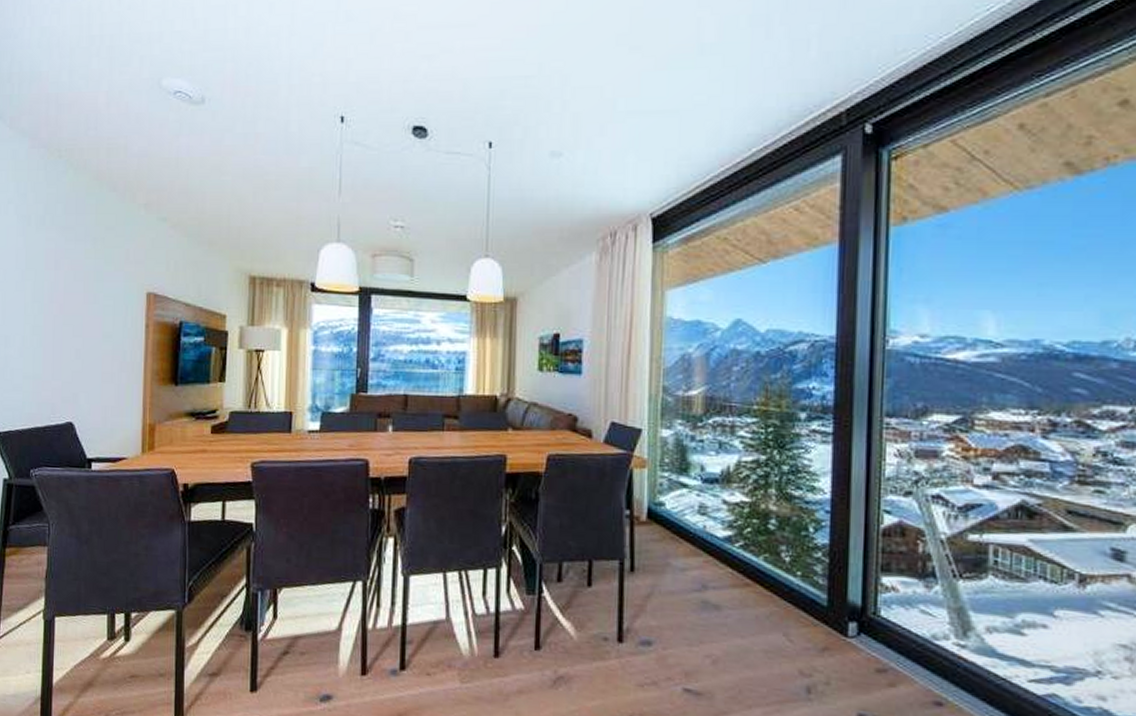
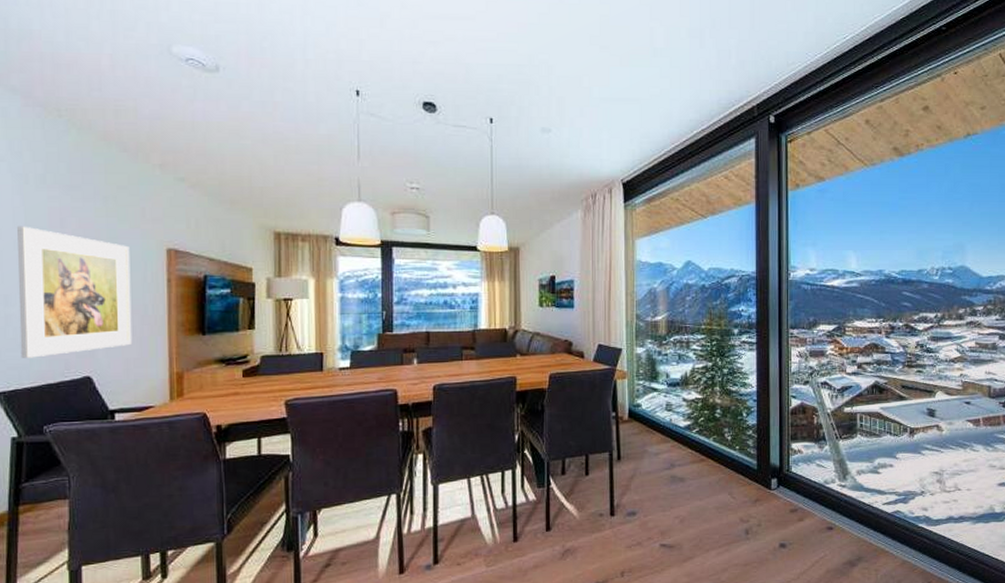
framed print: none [15,267,114,400] -> present [17,226,133,358]

